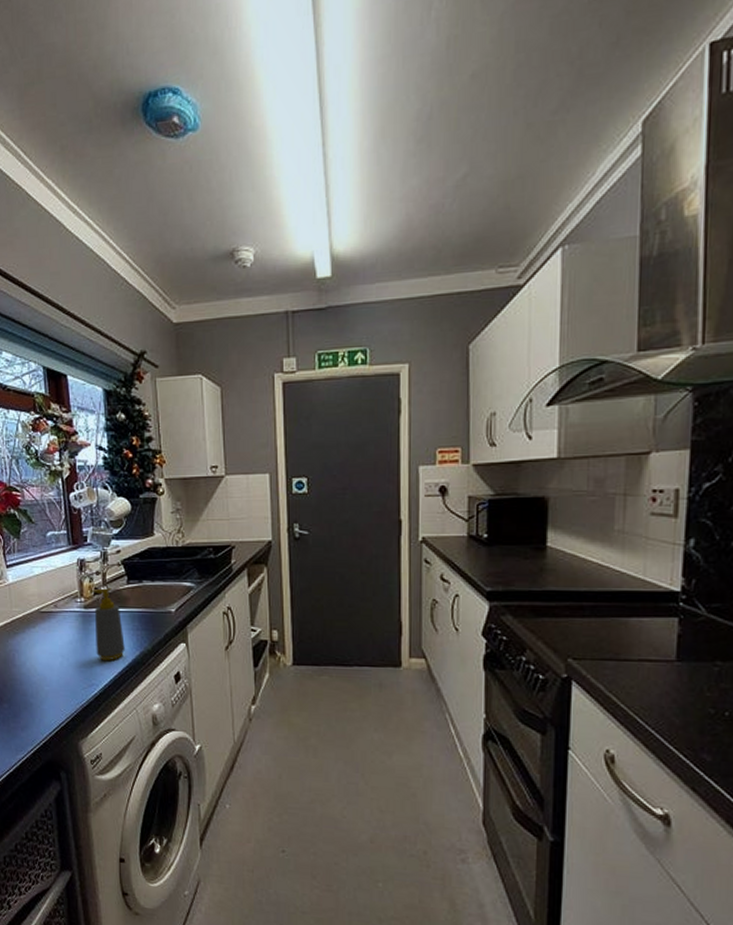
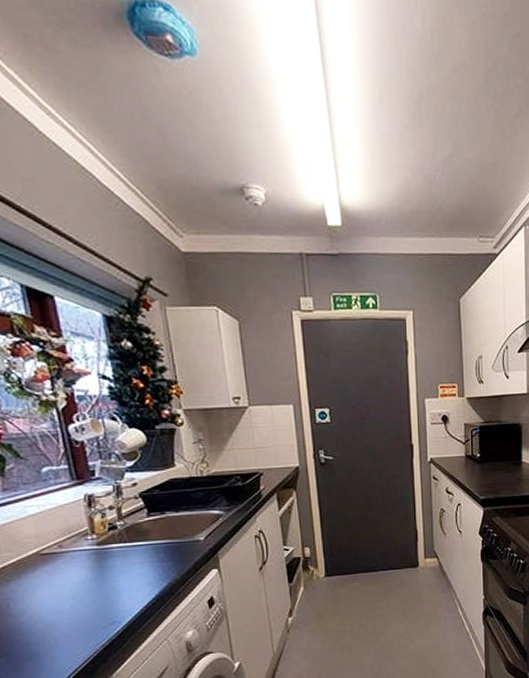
soap bottle: present [90,588,125,661] -> none [102,522,150,597]

